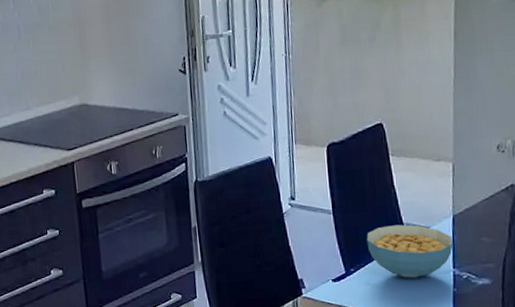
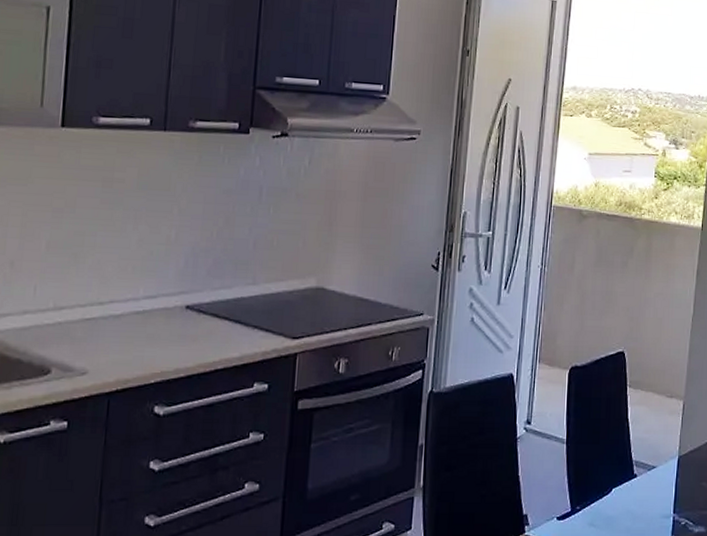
cereal bowl: present [366,224,453,279] -> none [595,461,676,522]

